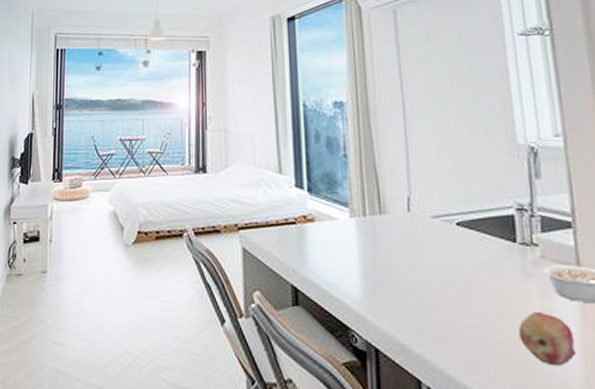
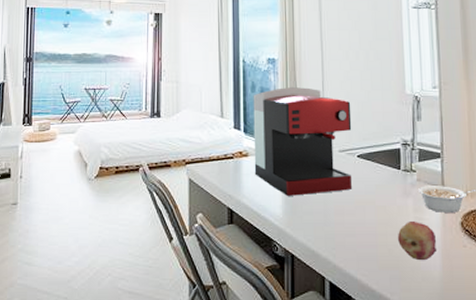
coffee maker: none [317,135,452,273] -> present [253,86,353,196]

